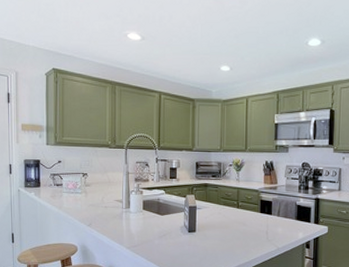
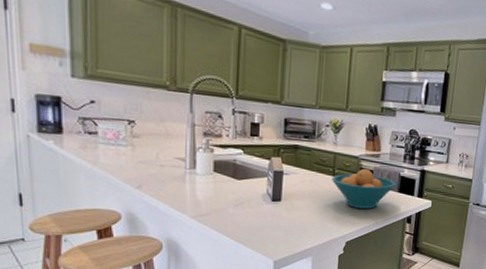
fruit bowl: none [236,200,294,236] -> present [332,168,397,209]

